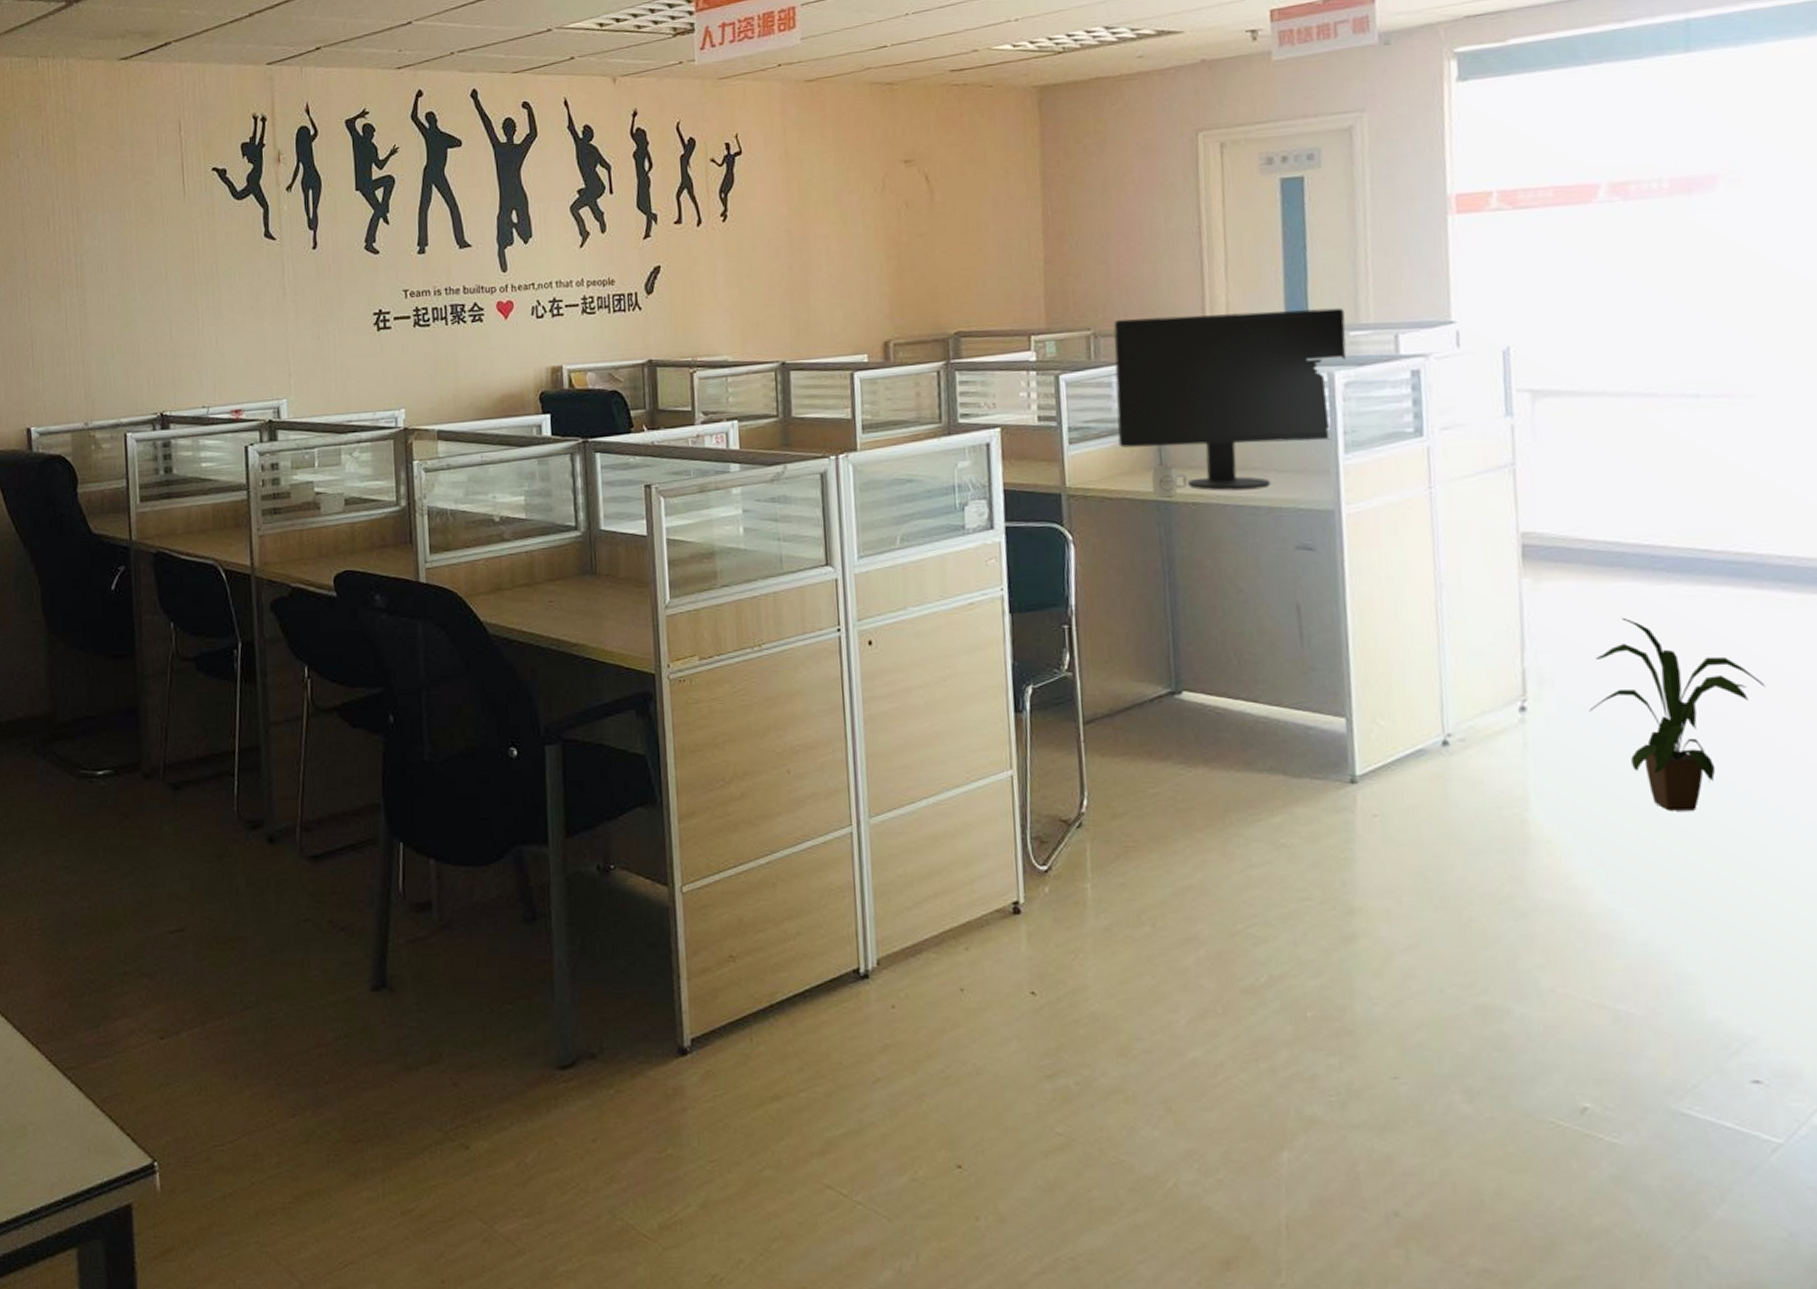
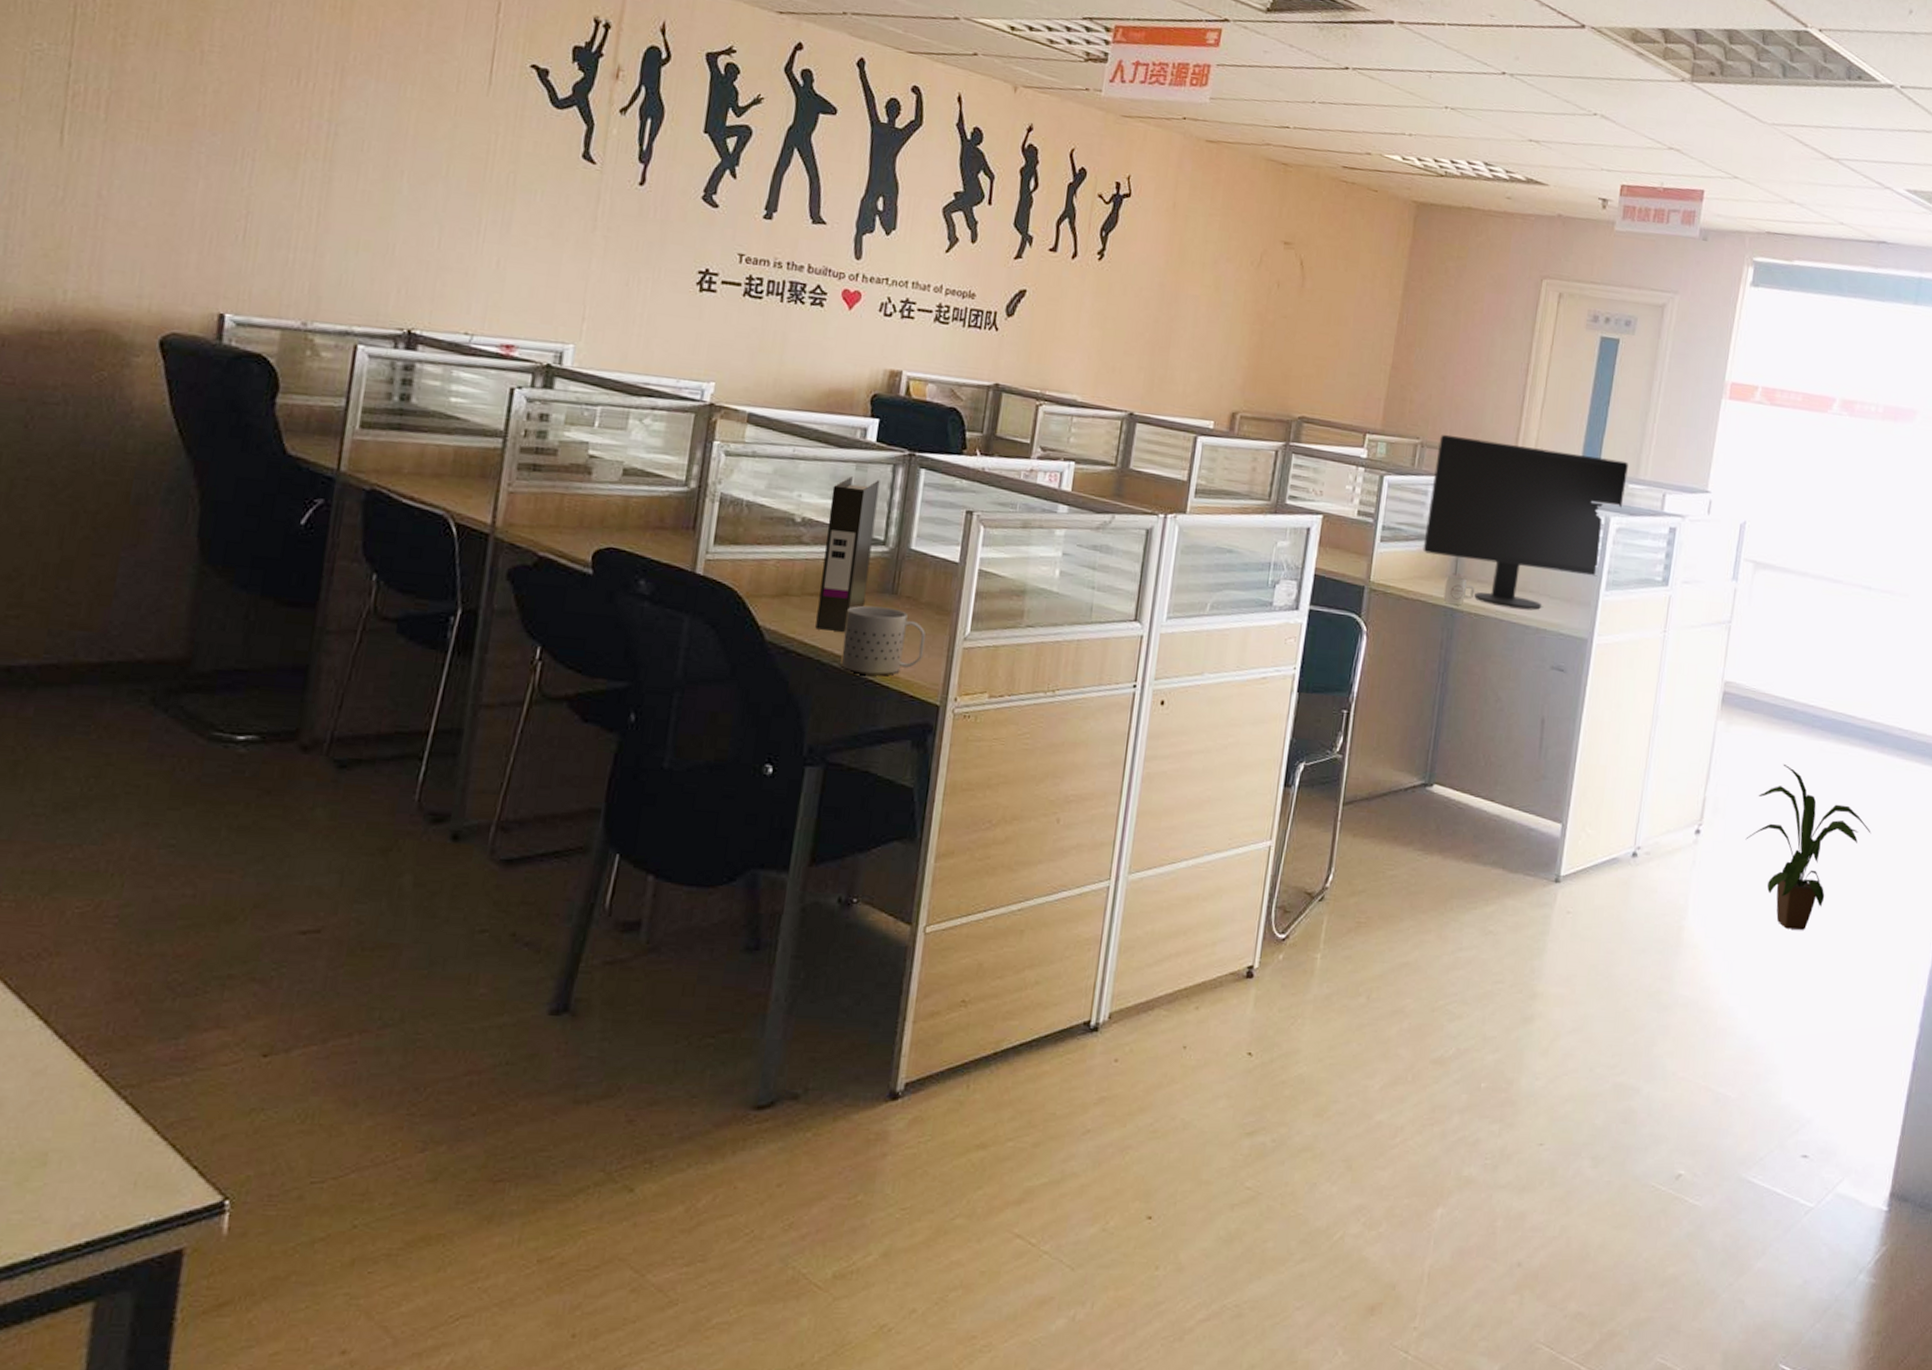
binder: none [521,470,569,617] -> present [815,476,880,632]
mug: none [554,587,632,654] -> present [840,605,927,676]

